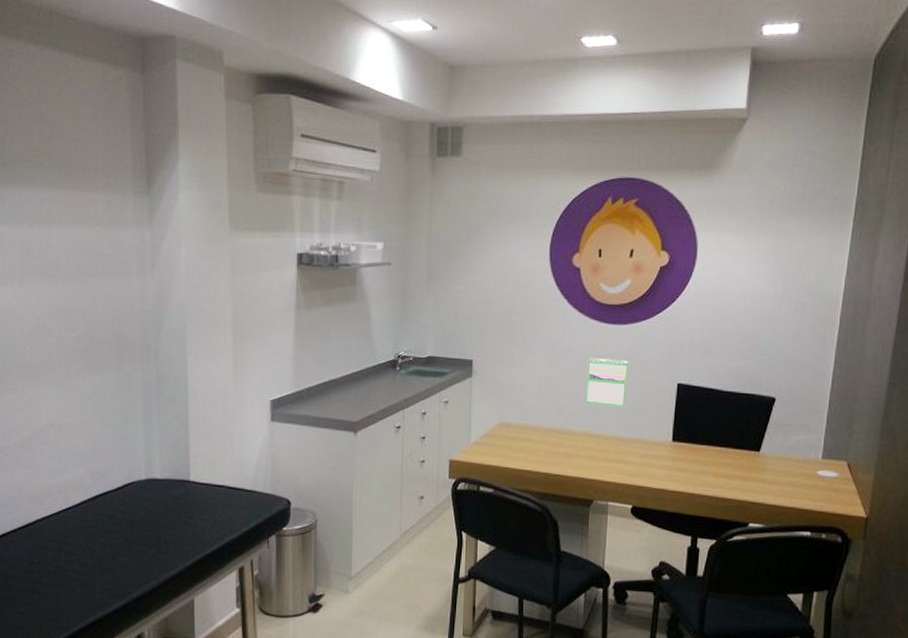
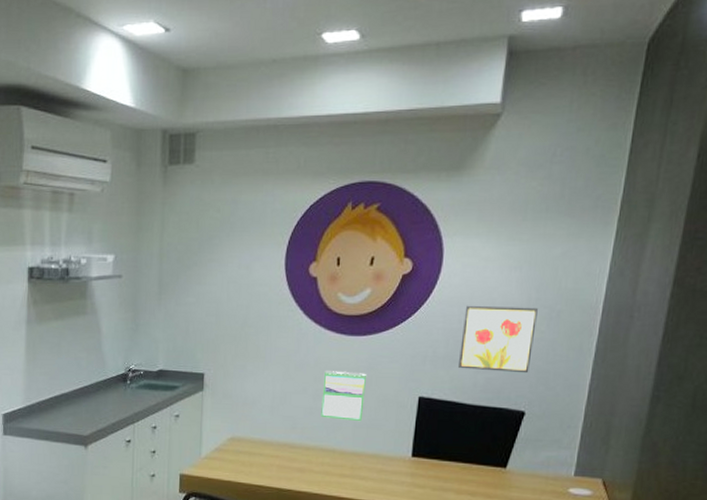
wall art: none [713,296,784,362] -> present [457,305,538,374]

